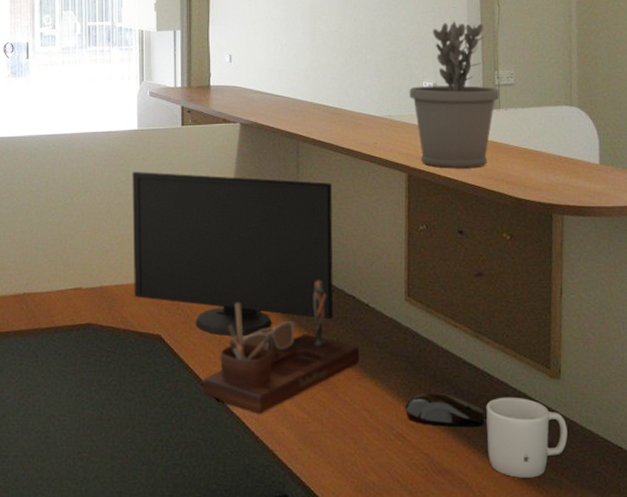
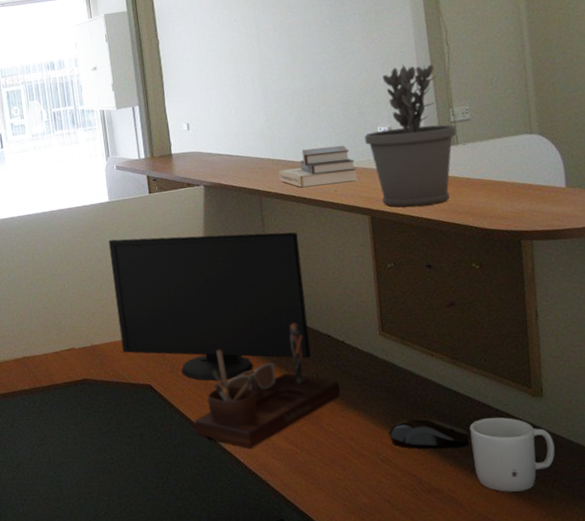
books: none [319,96,400,137] -> present [278,145,359,188]

